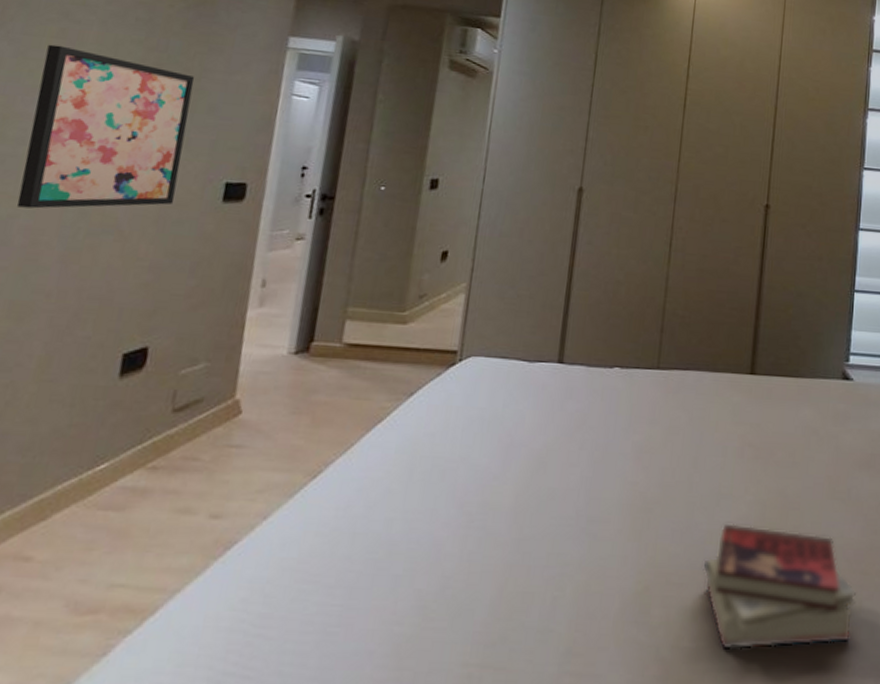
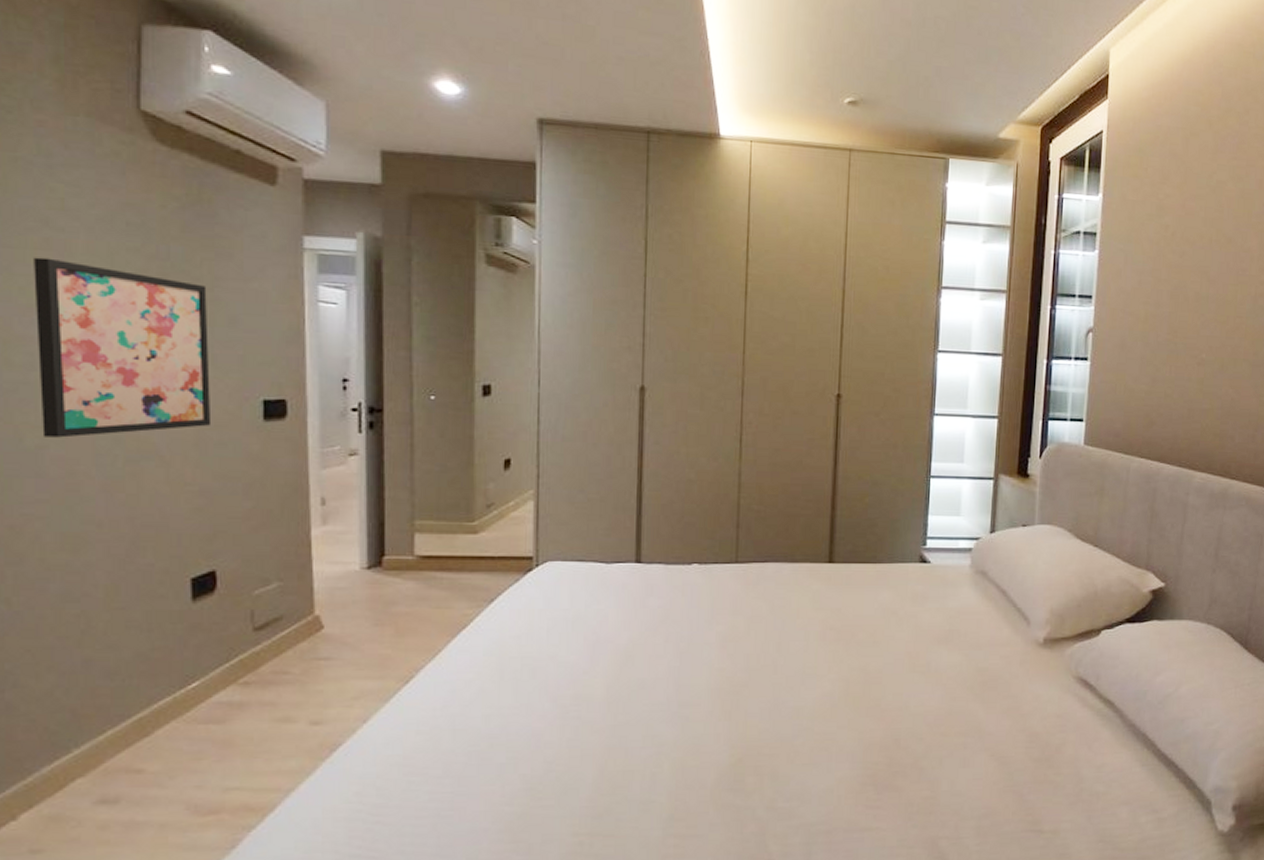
book: present [702,523,857,650] -> none [792,699,937,806]

